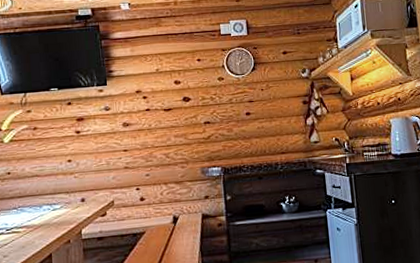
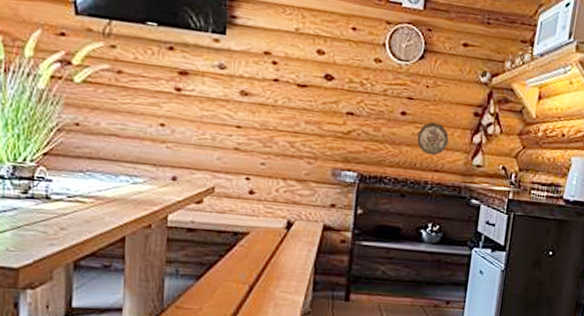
decorative plate: none [262,116,288,142] -> present [417,122,449,156]

